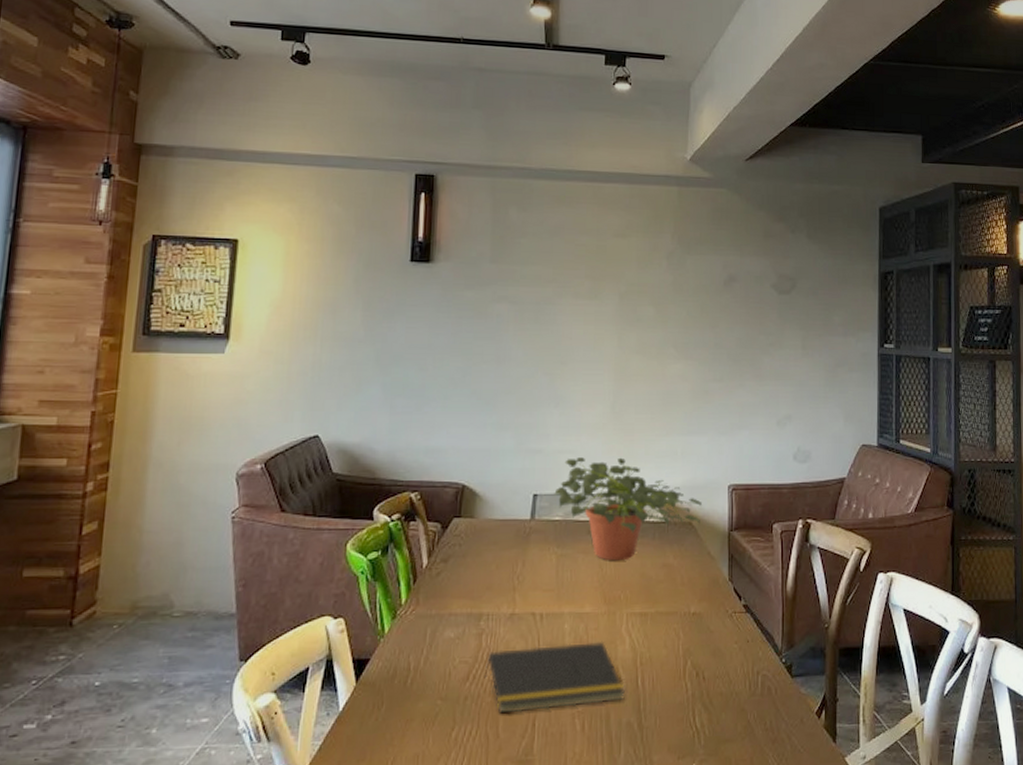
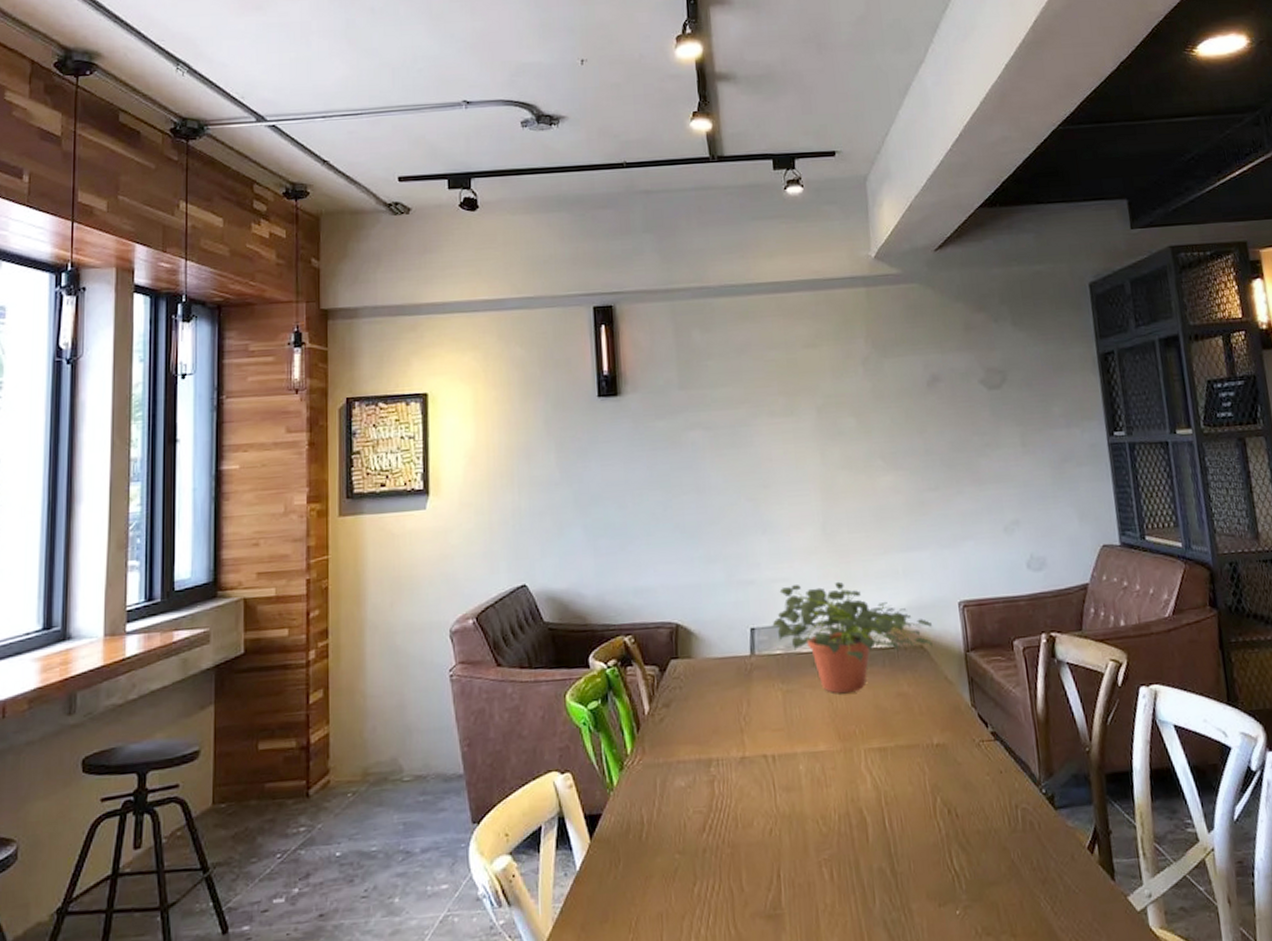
notepad: present [484,641,625,714] -> none [721,781,873,866]

